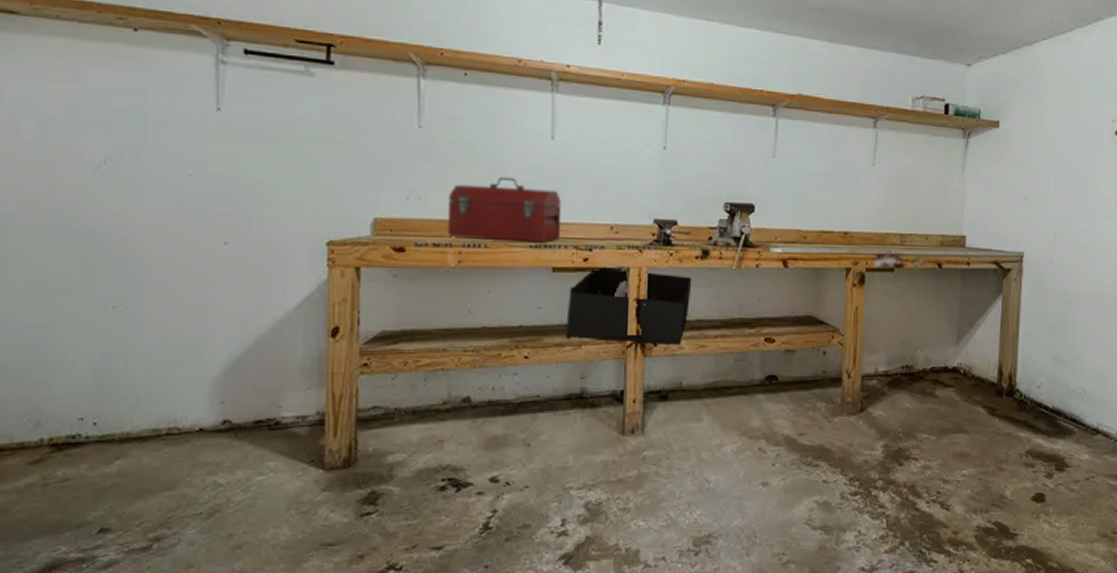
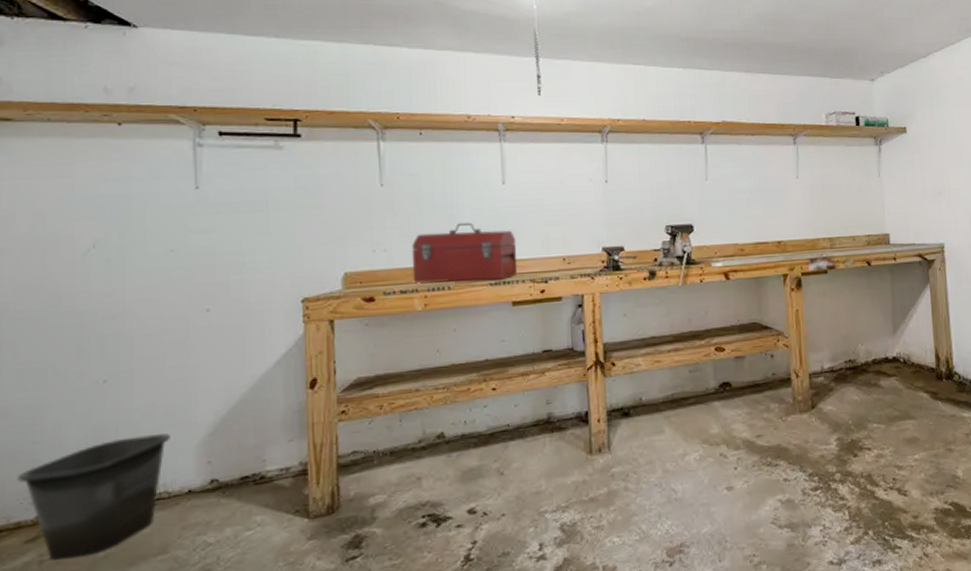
waste bin: none [21,368,182,484] -> present [17,433,170,560]
storage bin: present [566,268,692,346] -> none [529,297,643,368]

